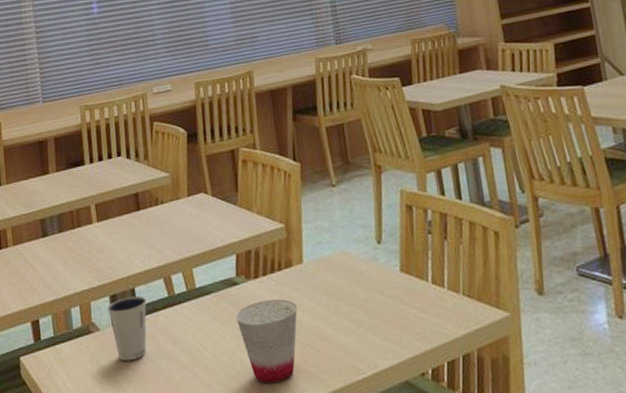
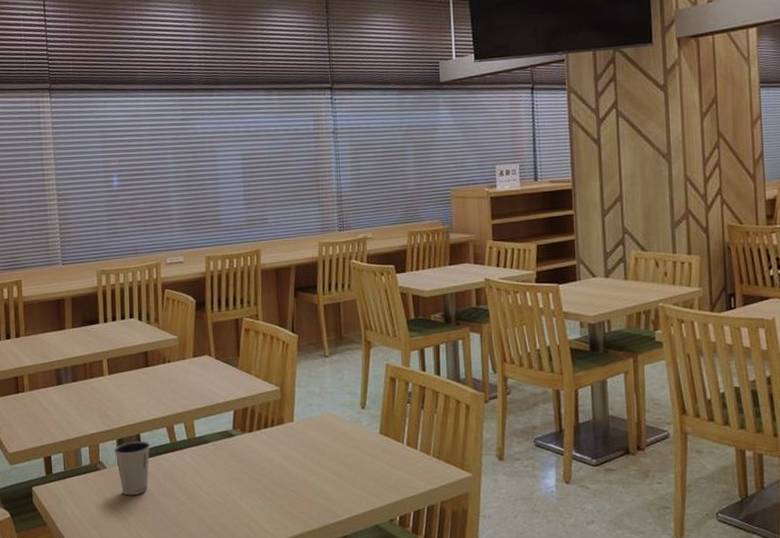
cup: present [236,299,298,384] -> none [230,450,286,521]

